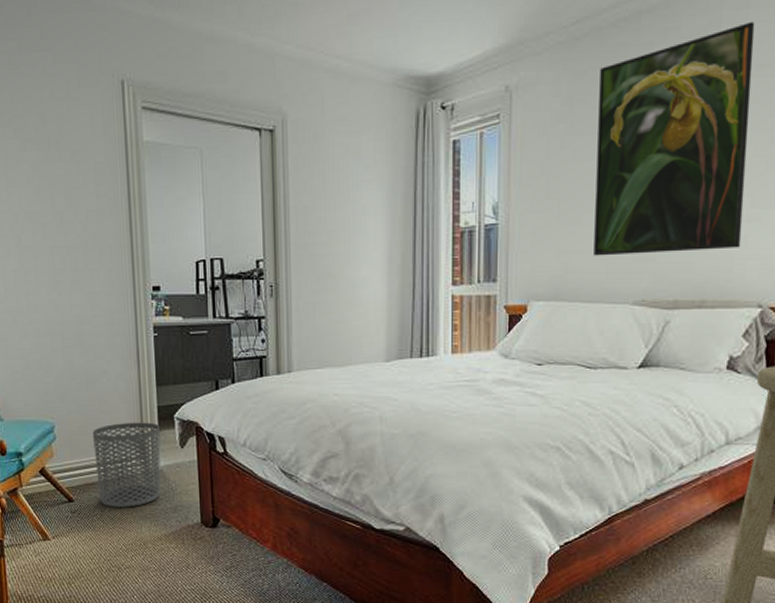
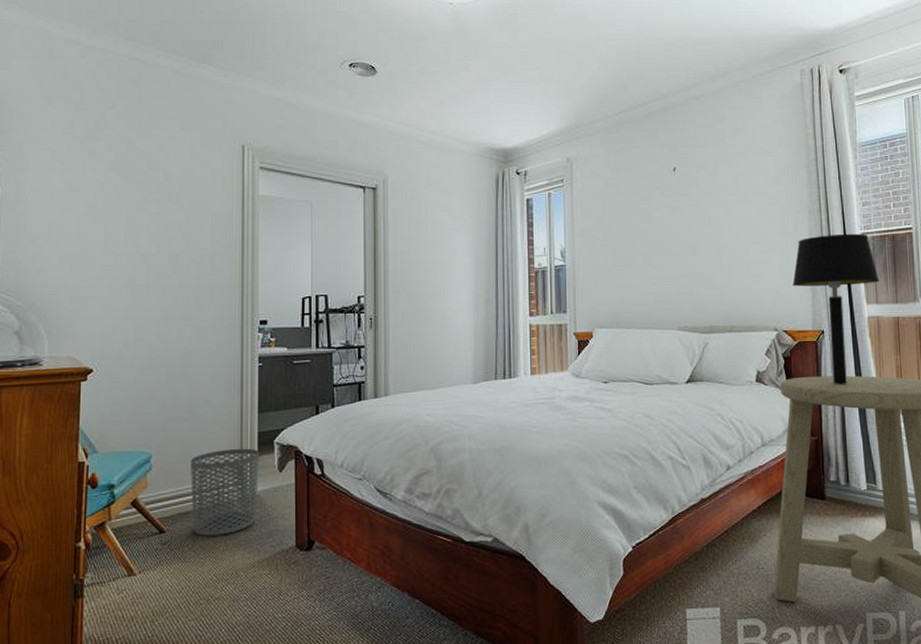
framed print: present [594,21,755,256] -> none [639,117,756,291]

